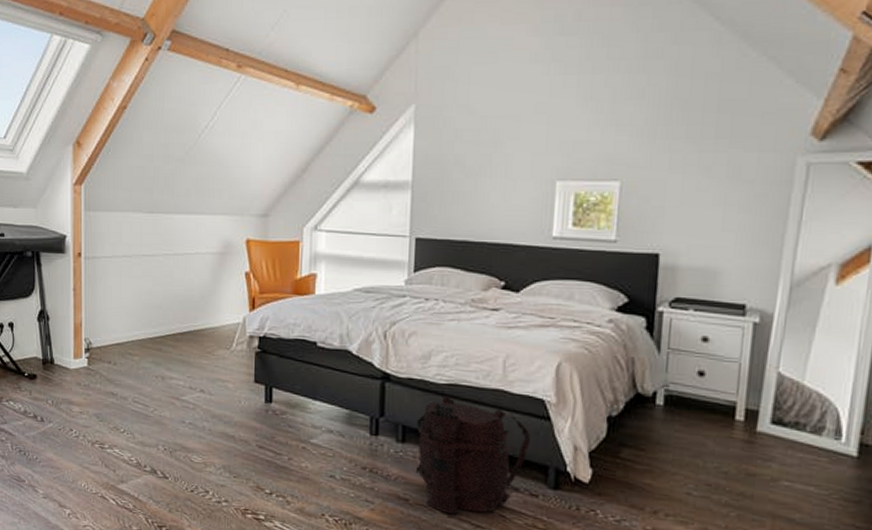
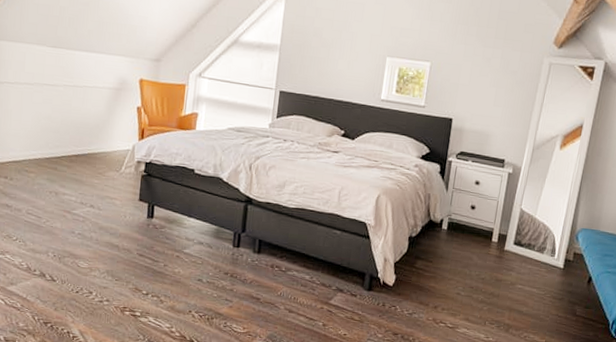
backpack: present [416,396,532,515] -> none [267,218,355,311]

